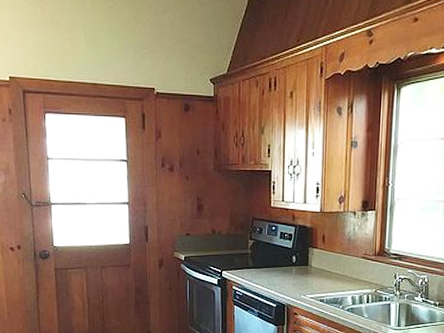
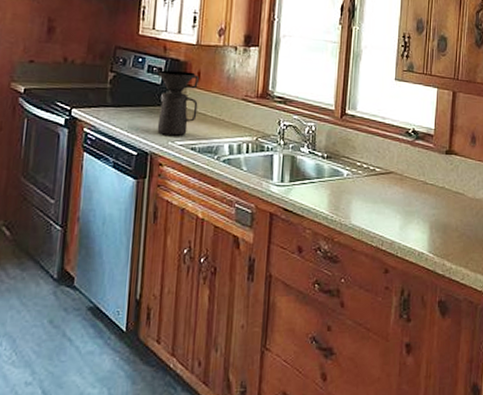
coffee maker: none [289,236,324,290] -> present [157,70,199,136]

